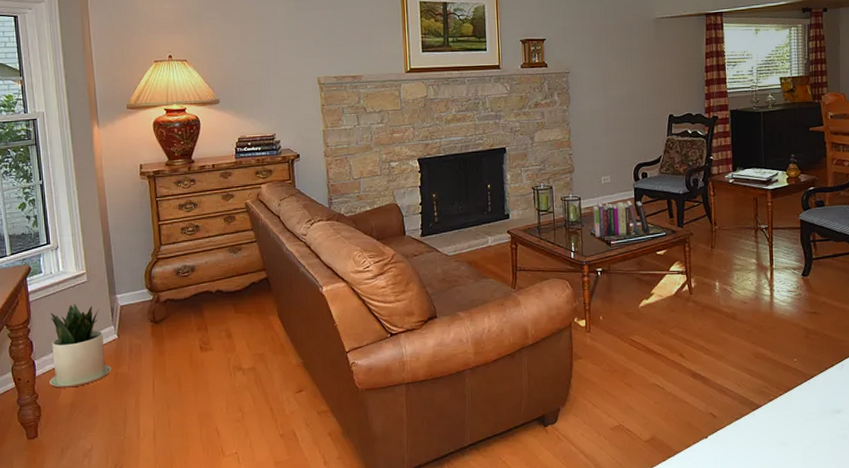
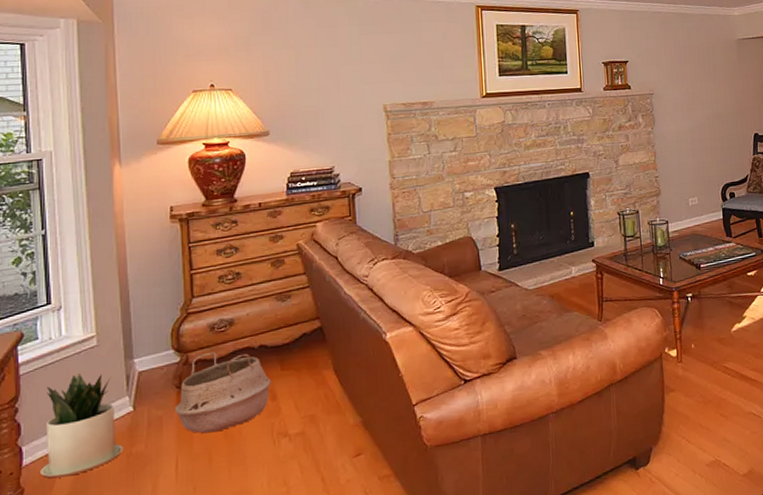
woven basket: none [150,293,227,362] -> present [174,352,271,434]
books: present [593,200,650,237] -> none [681,221,740,261]

